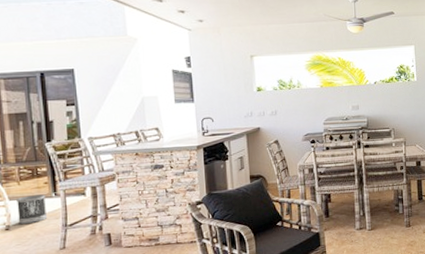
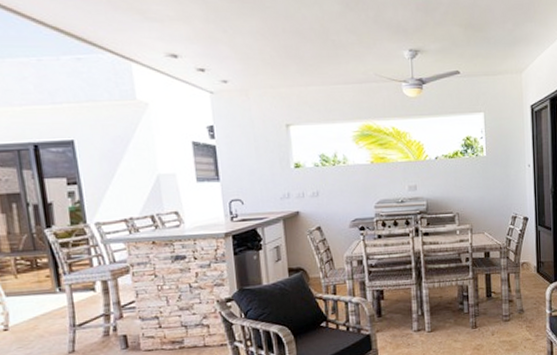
wastebasket: present [17,194,48,224] -> none [15,289,52,324]

